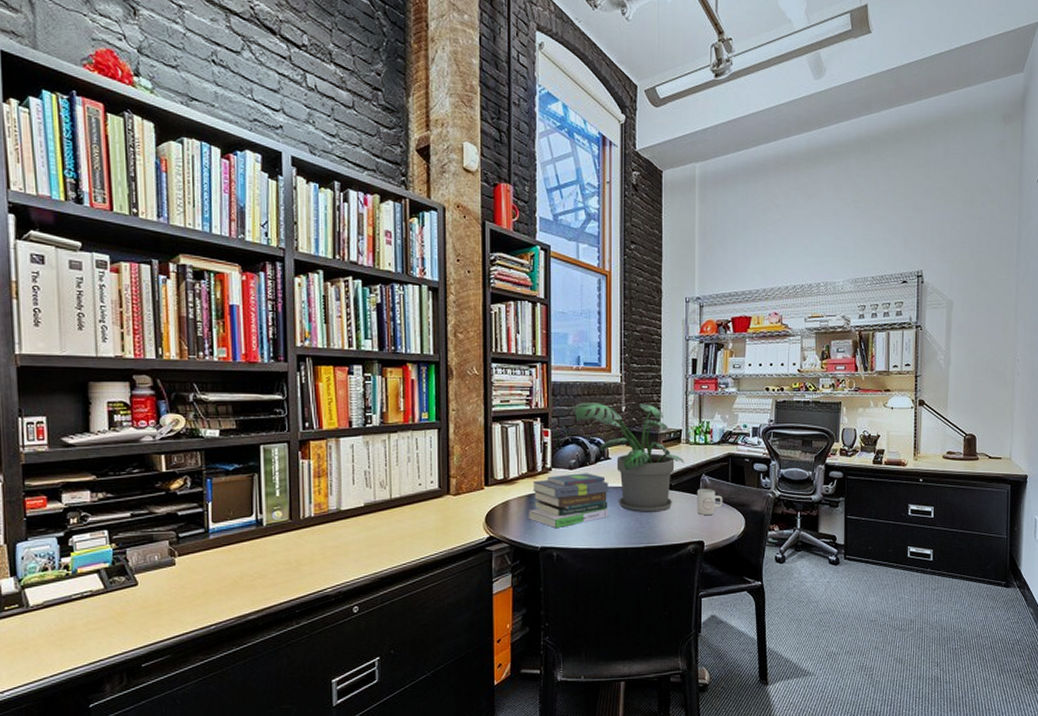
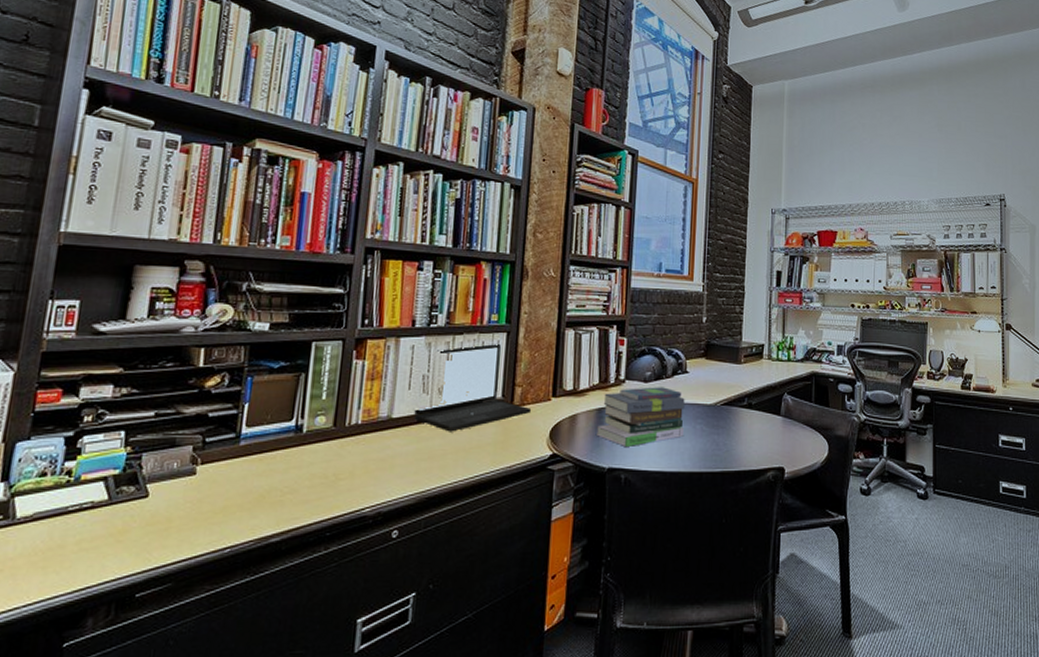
laptop: none [360,440,467,521] -> present [414,344,532,432]
potted plant: present [573,402,685,512] -> none [651,311,767,433]
mug: present [696,489,723,516] -> none [777,409,806,439]

